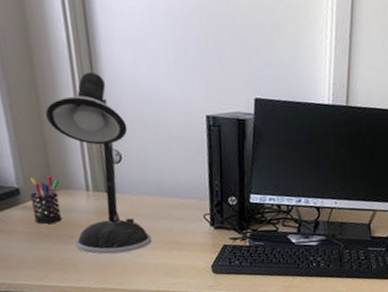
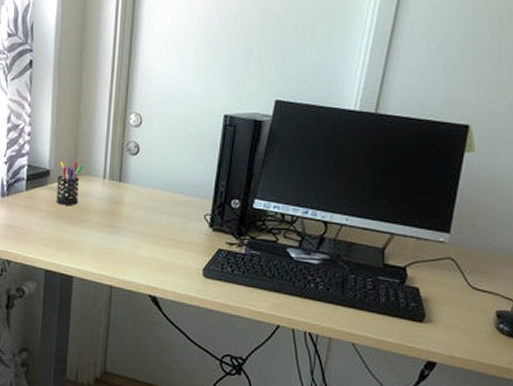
desk lamp: present [45,72,153,255] -> none [83,68,152,243]

